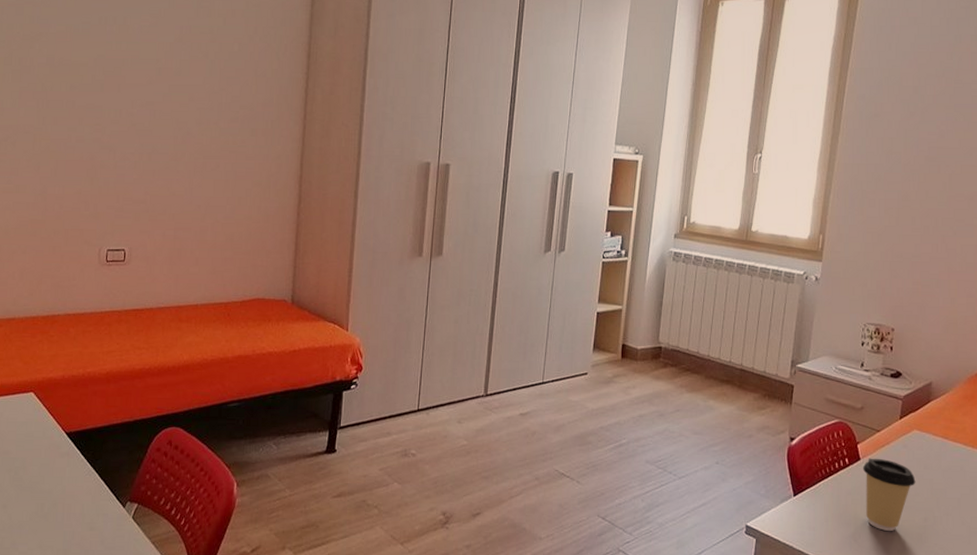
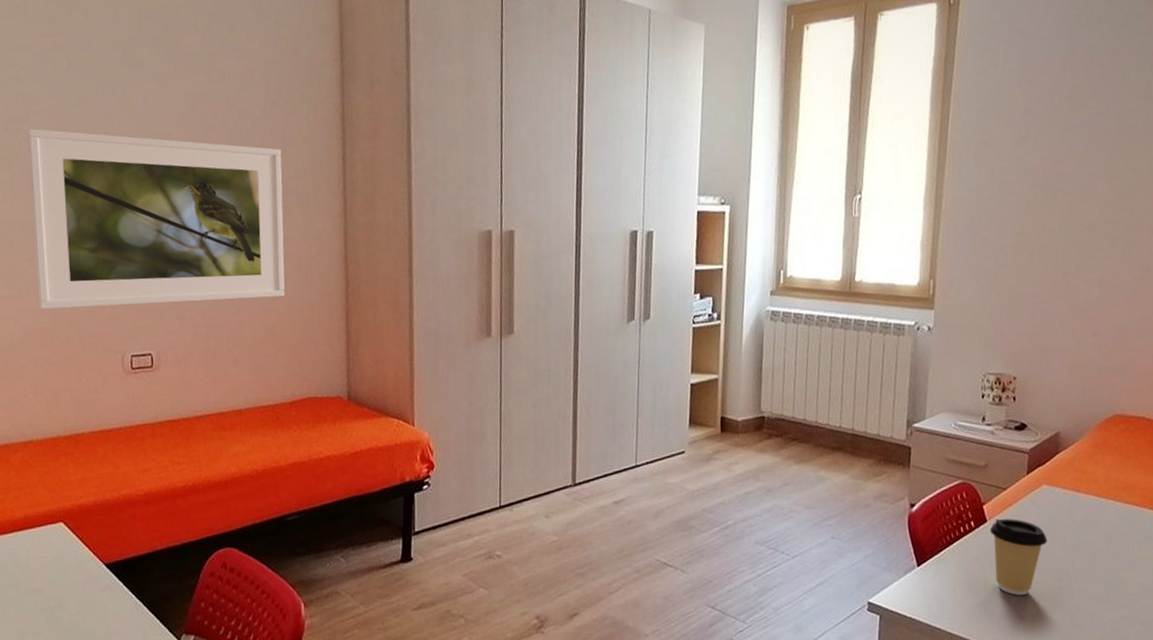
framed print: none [32,47,253,208] -> present [27,128,285,309]

